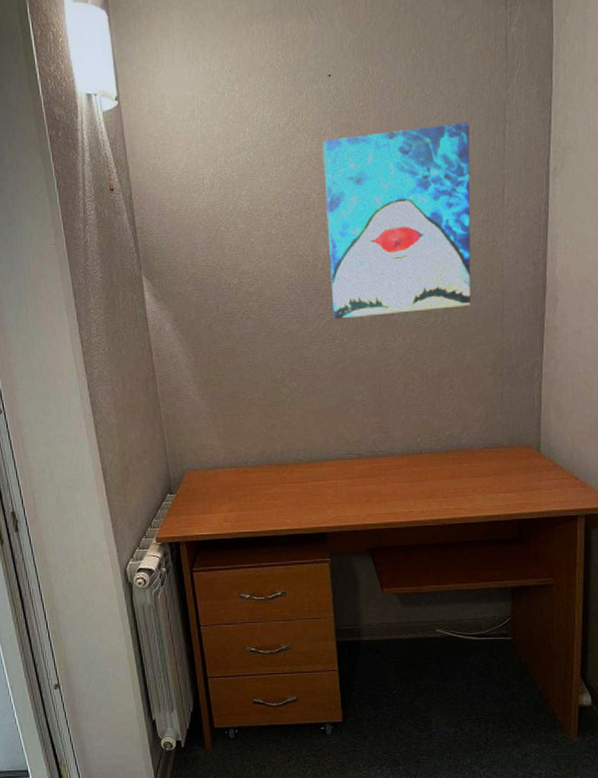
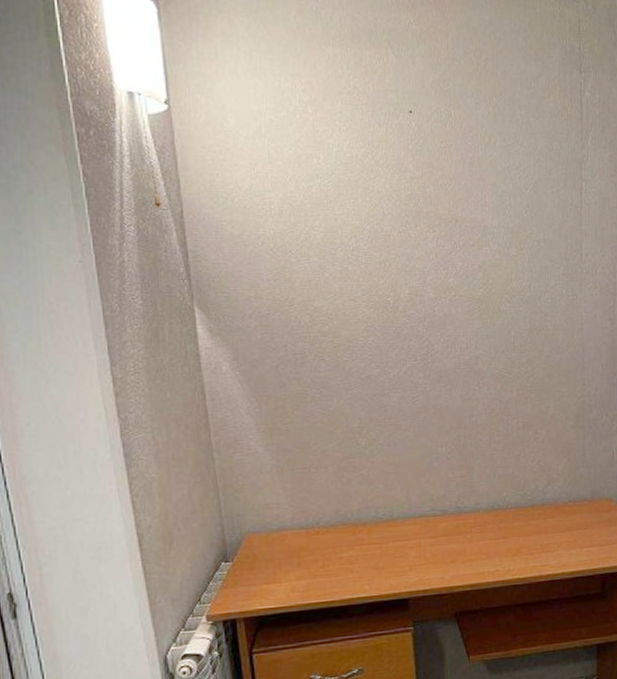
wall art: present [322,122,471,320] -> none [403,176,553,366]

